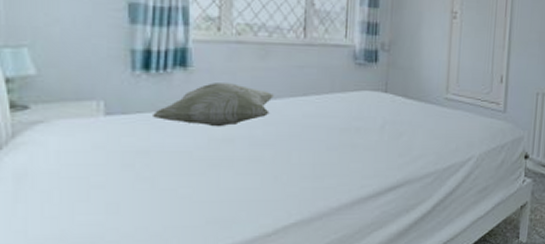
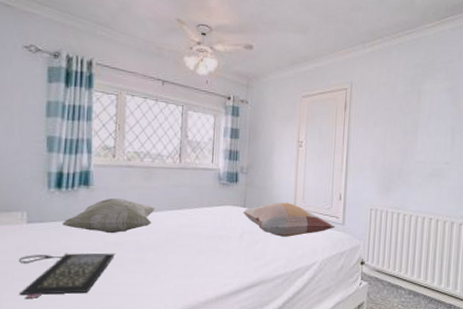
clutch bag: none [94,151,224,210] -> present [18,253,116,298]
decorative pillow: none [384,86,496,128] -> present [242,202,336,237]

